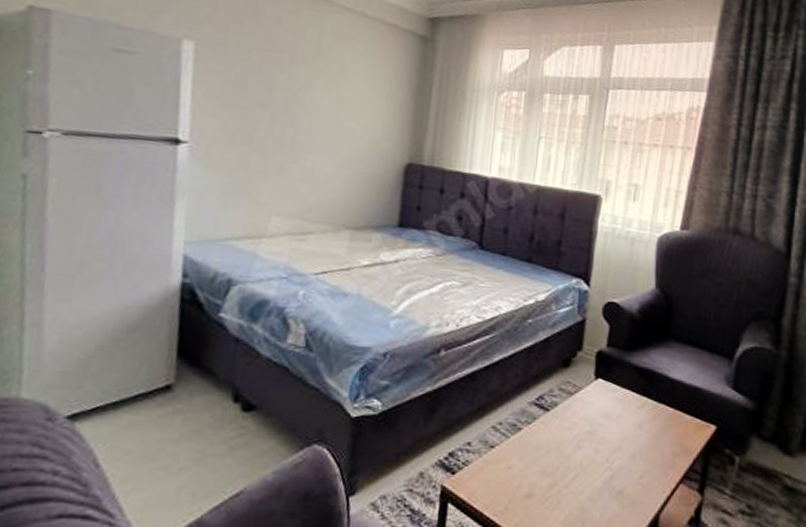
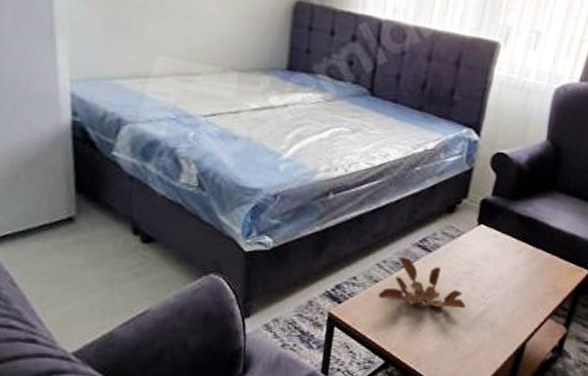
plant: none [495,417,590,476] -> present [378,256,466,309]

